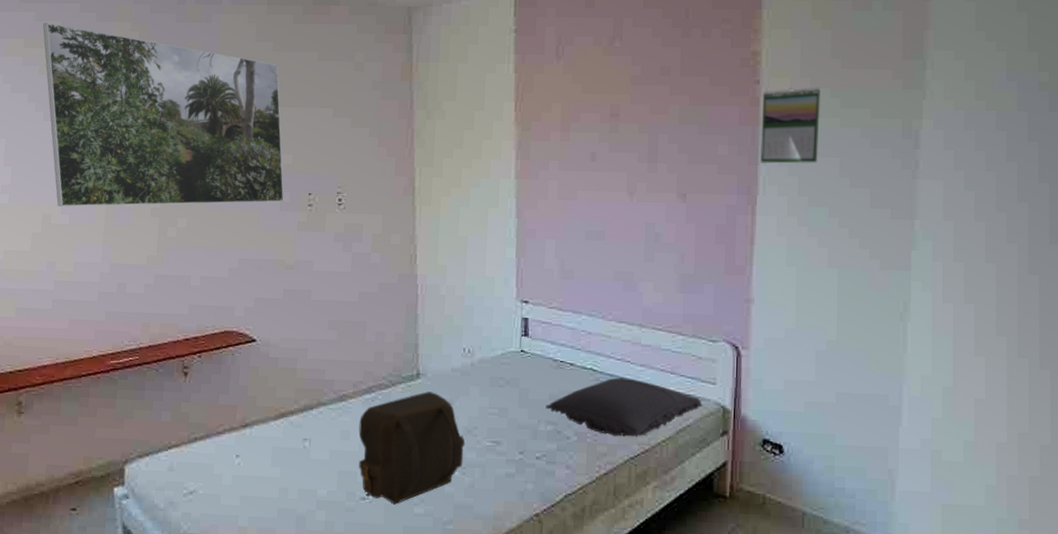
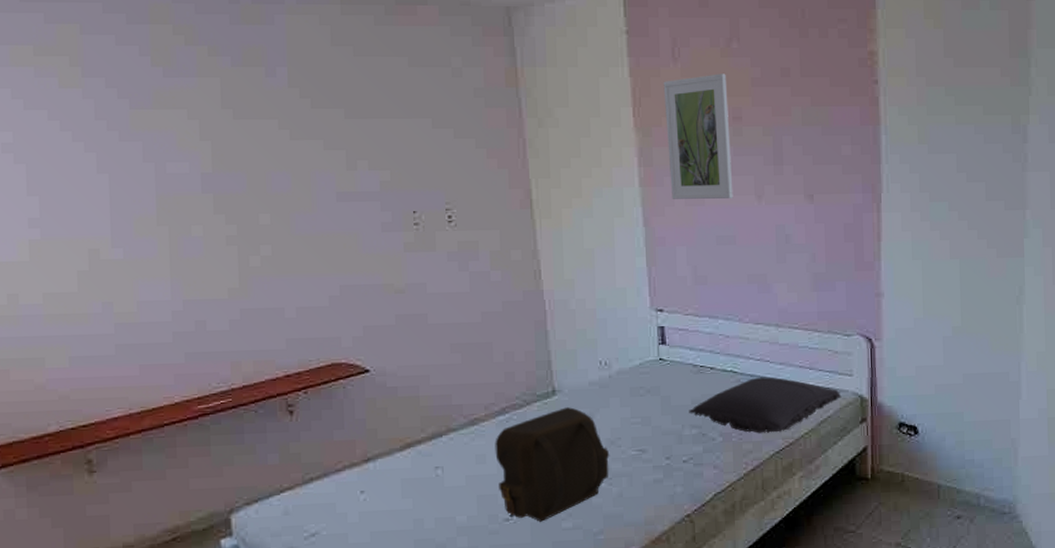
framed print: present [42,22,284,207] -> none [55,25,385,239]
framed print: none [545,71,607,194] -> present [663,74,734,199]
calendar: present [760,87,822,164] -> none [881,86,937,162]

